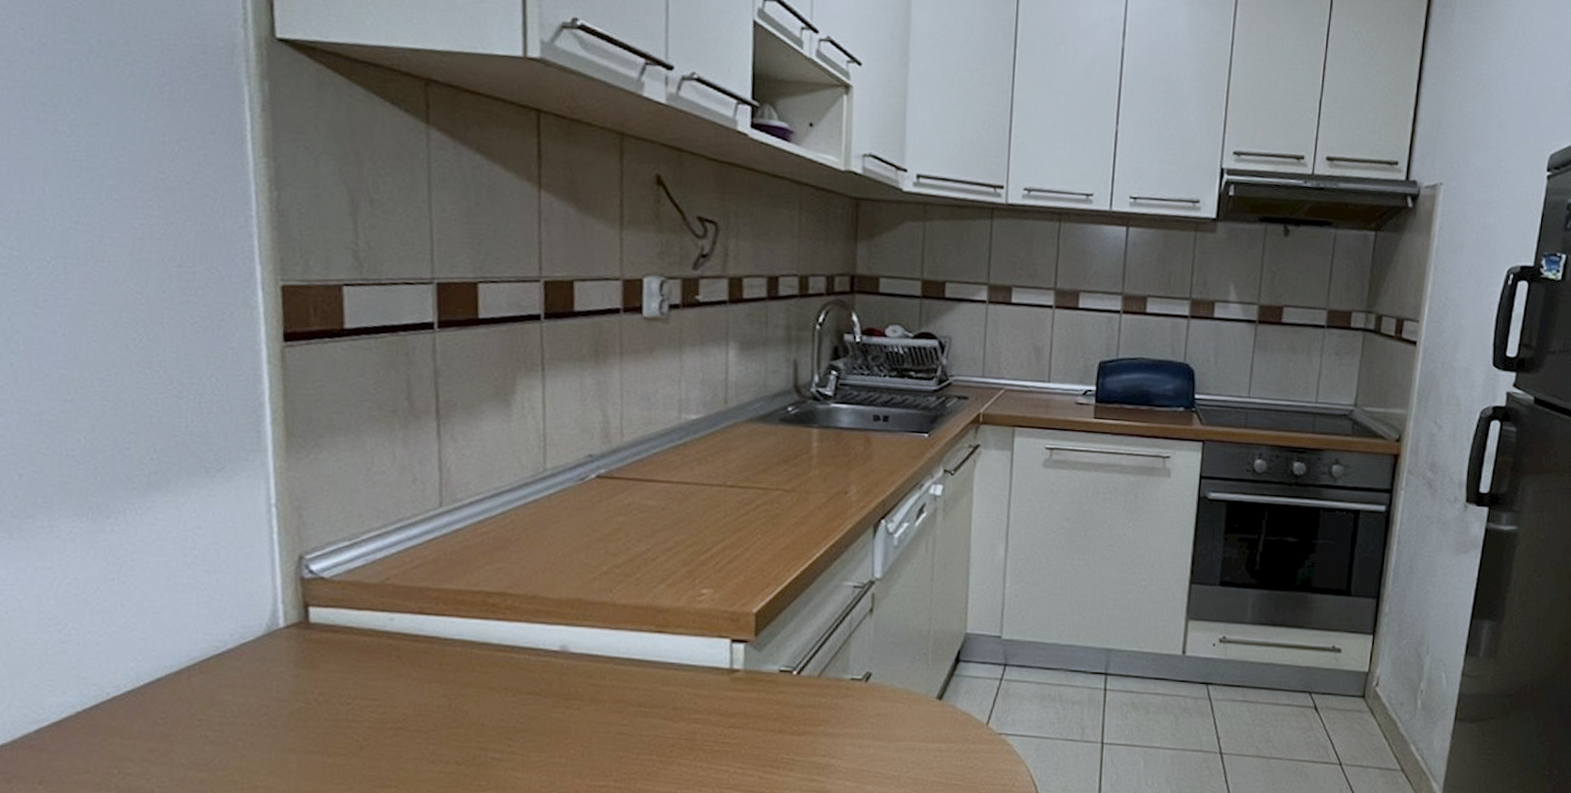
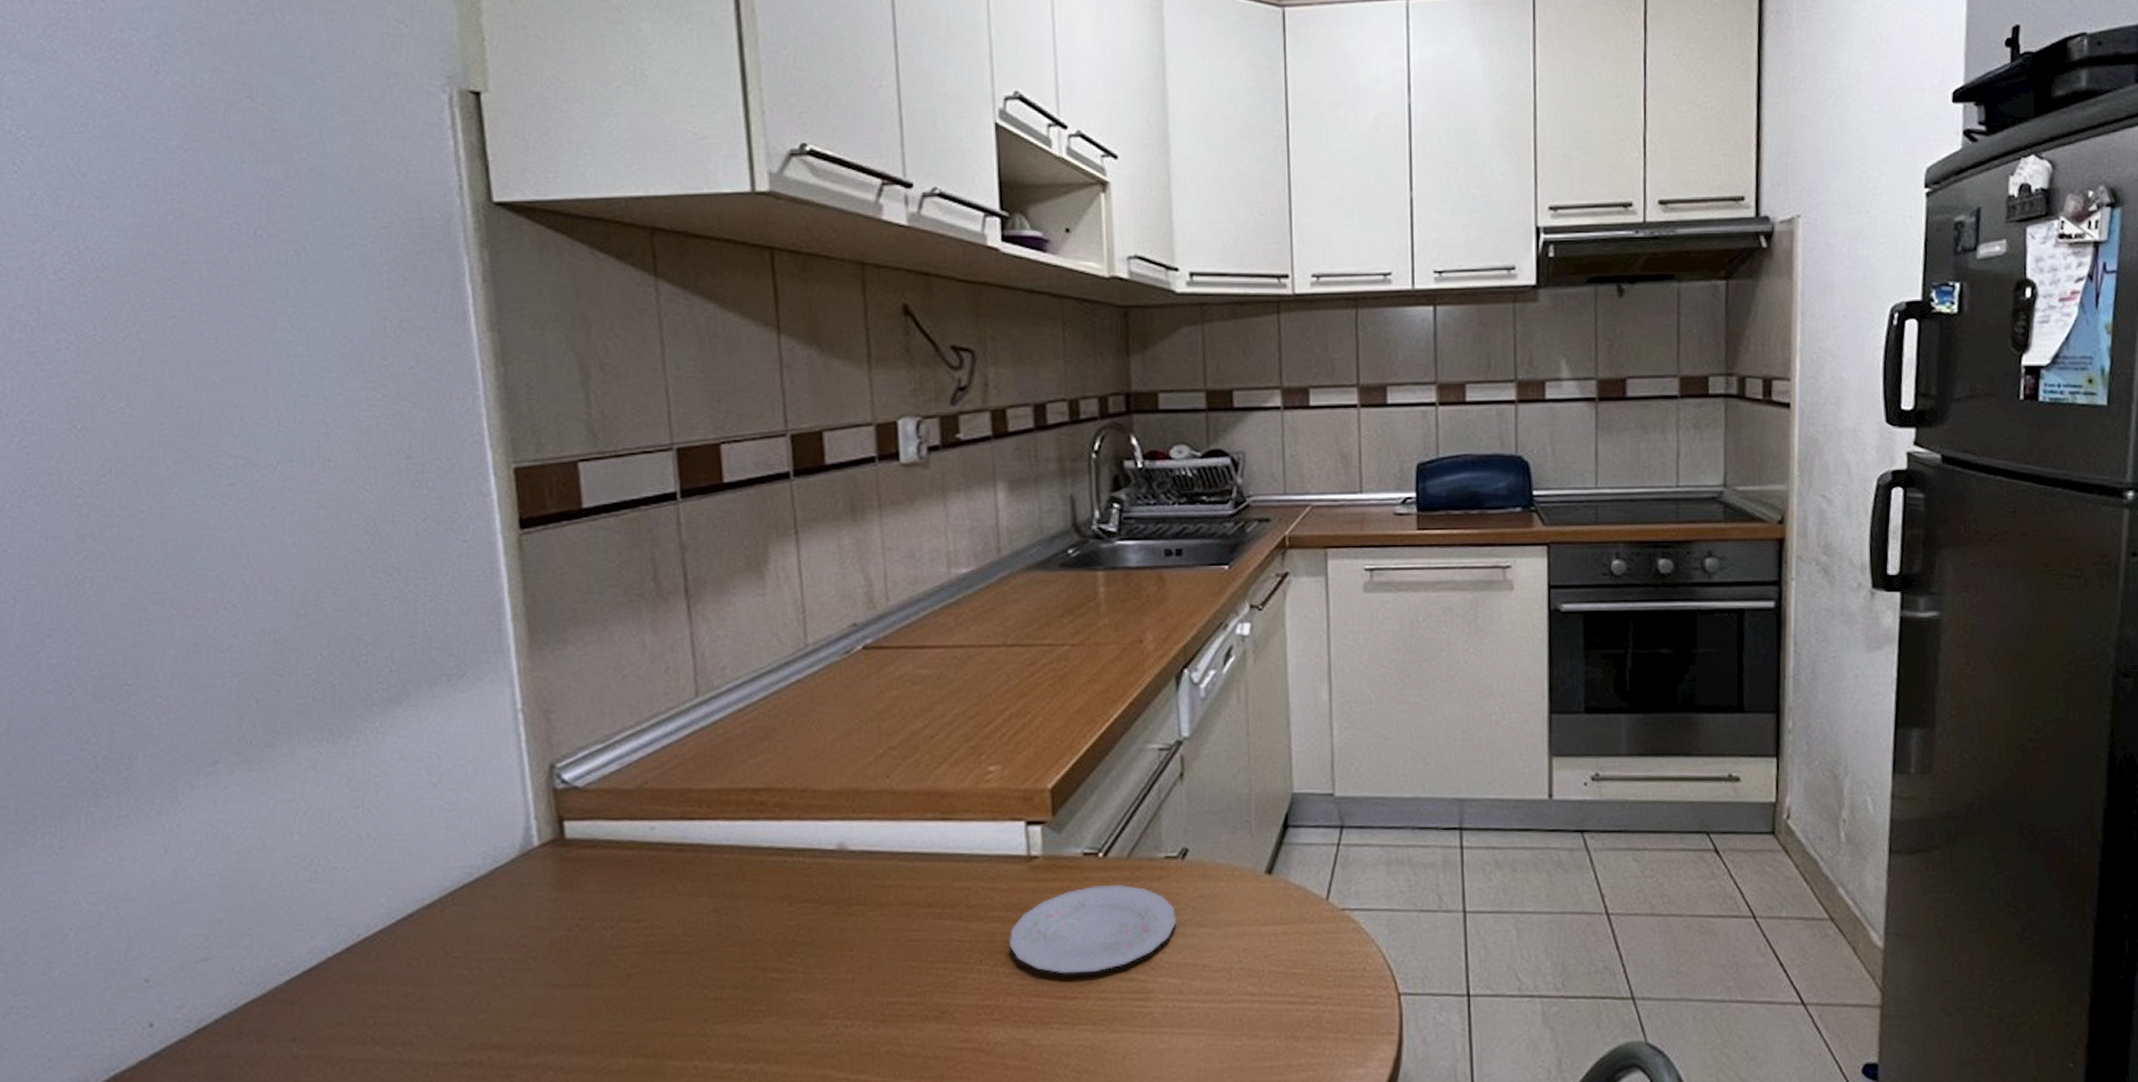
plate: none [707,698,857,773] -> present [1008,884,1177,975]

